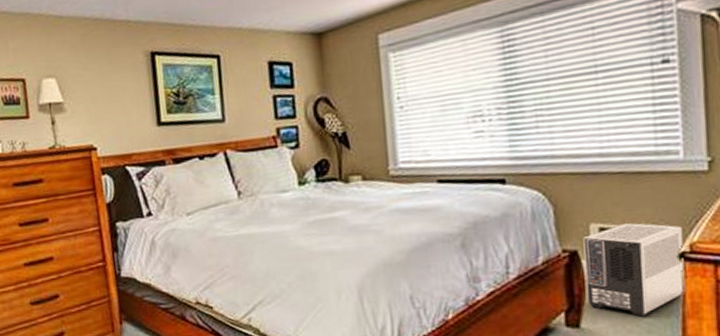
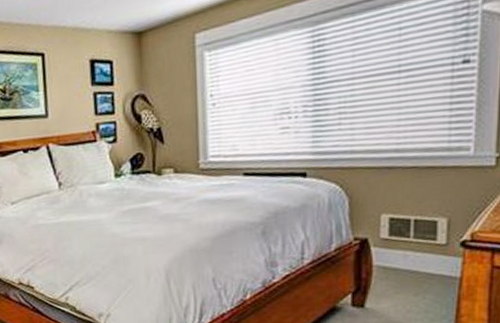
air purifier: present [583,223,686,317] -> none [372,214,465,298]

